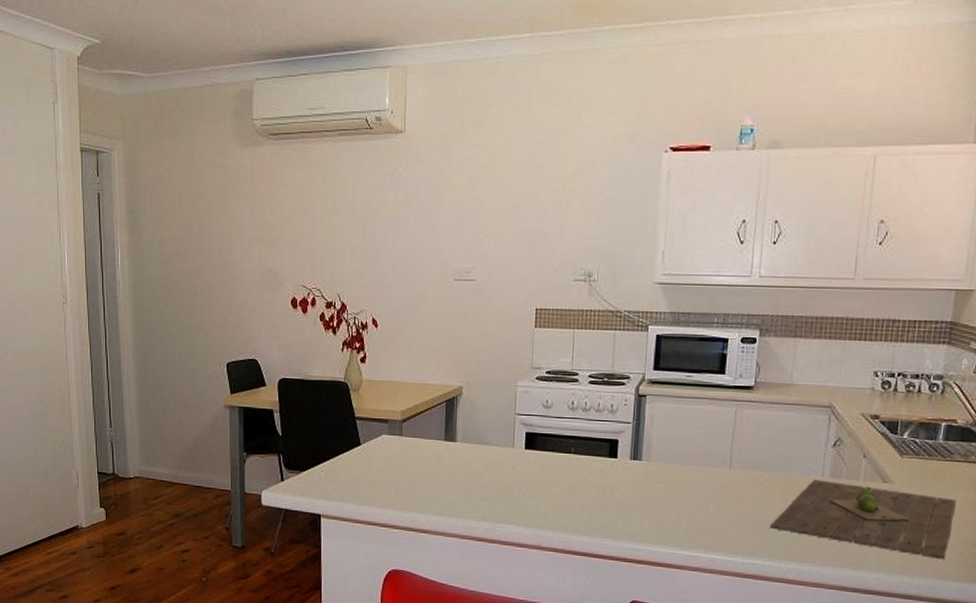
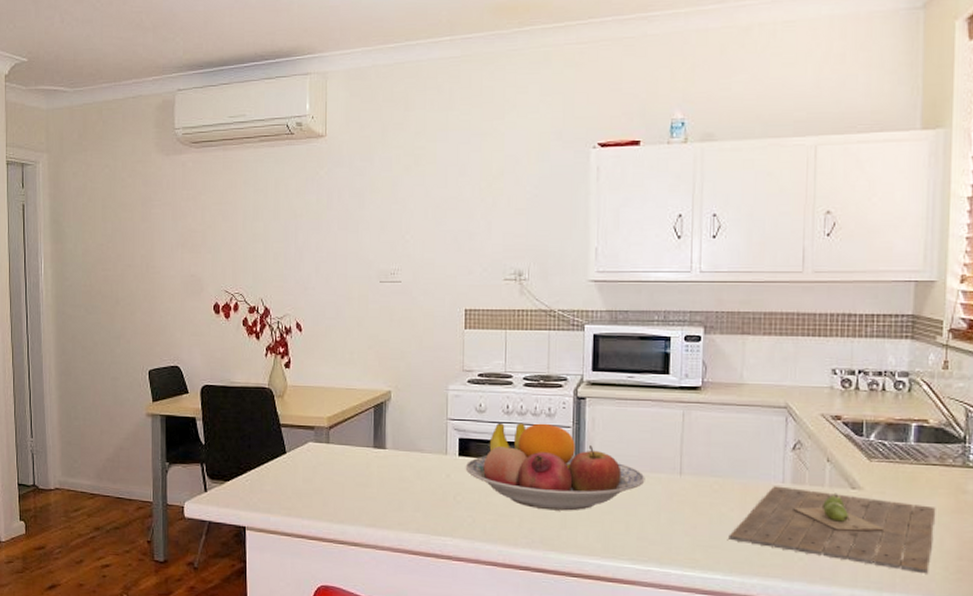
fruit bowl: none [530,418,698,502] -> present [465,422,645,511]

